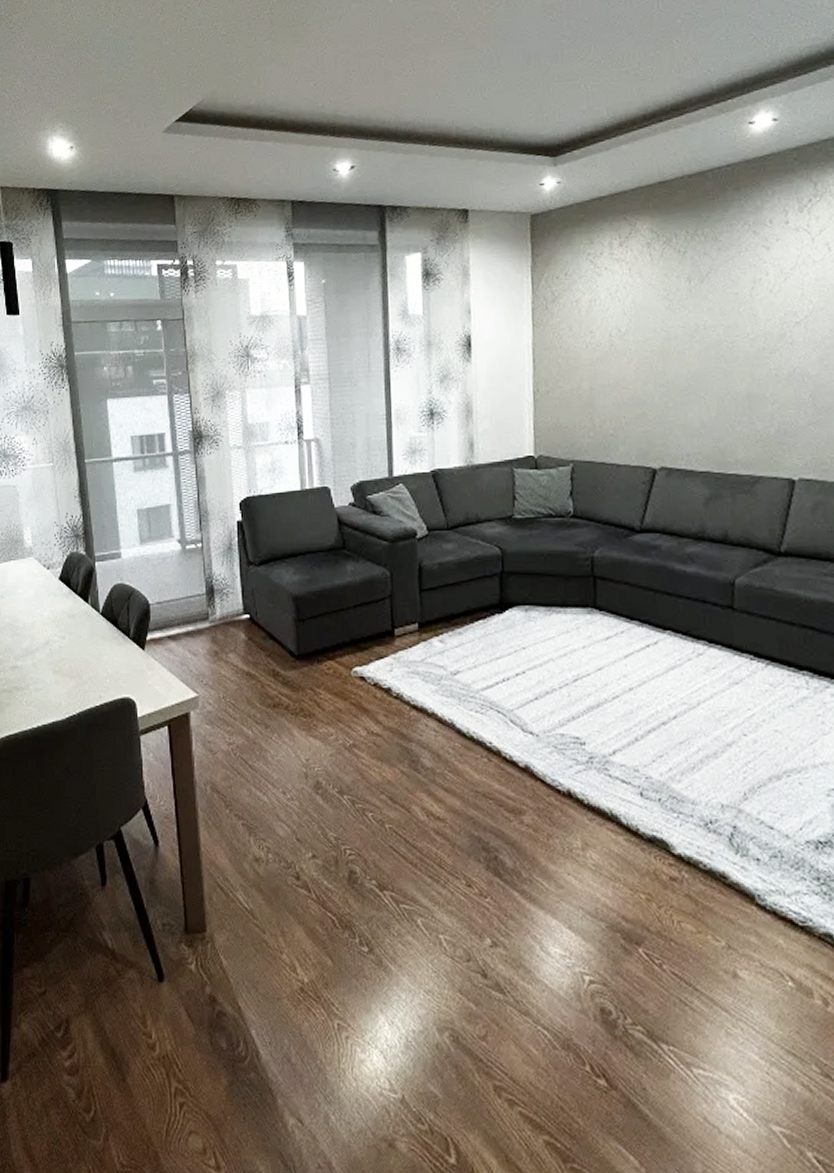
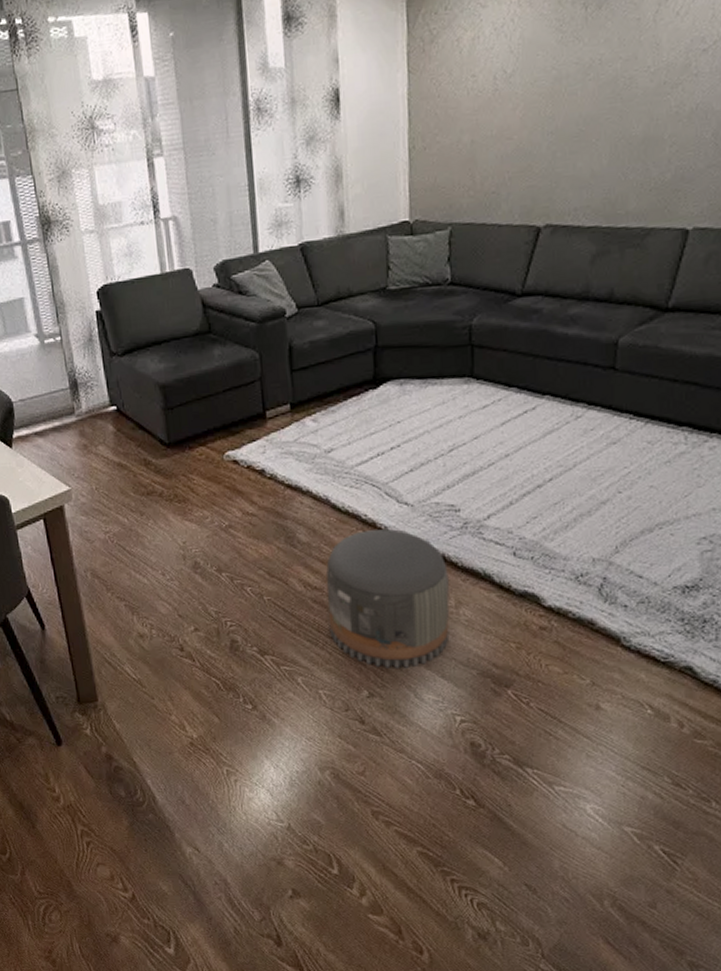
pouf: none [450,759,576,915] -> present [326,529,450,668]

